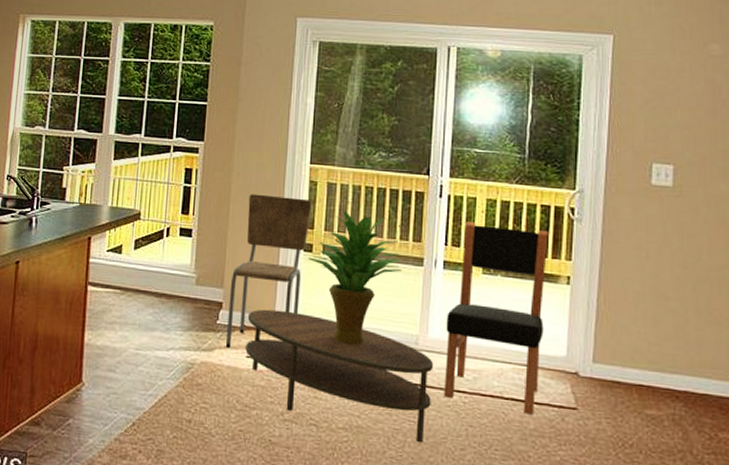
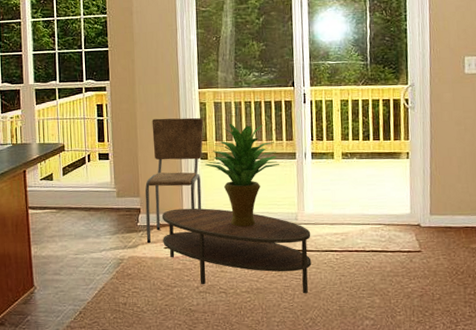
dining chair: present [443,221,548,415] -> none [317,119,392,261]

